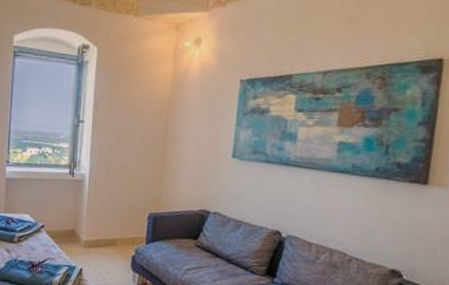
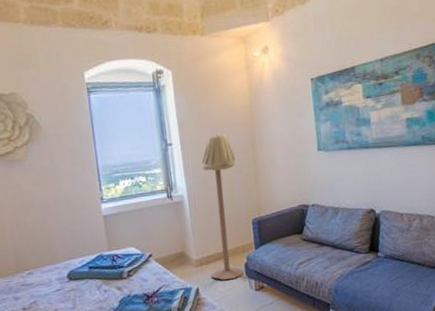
floor lamp: none [97,120,145,269] -> present [201,134,244,280]

